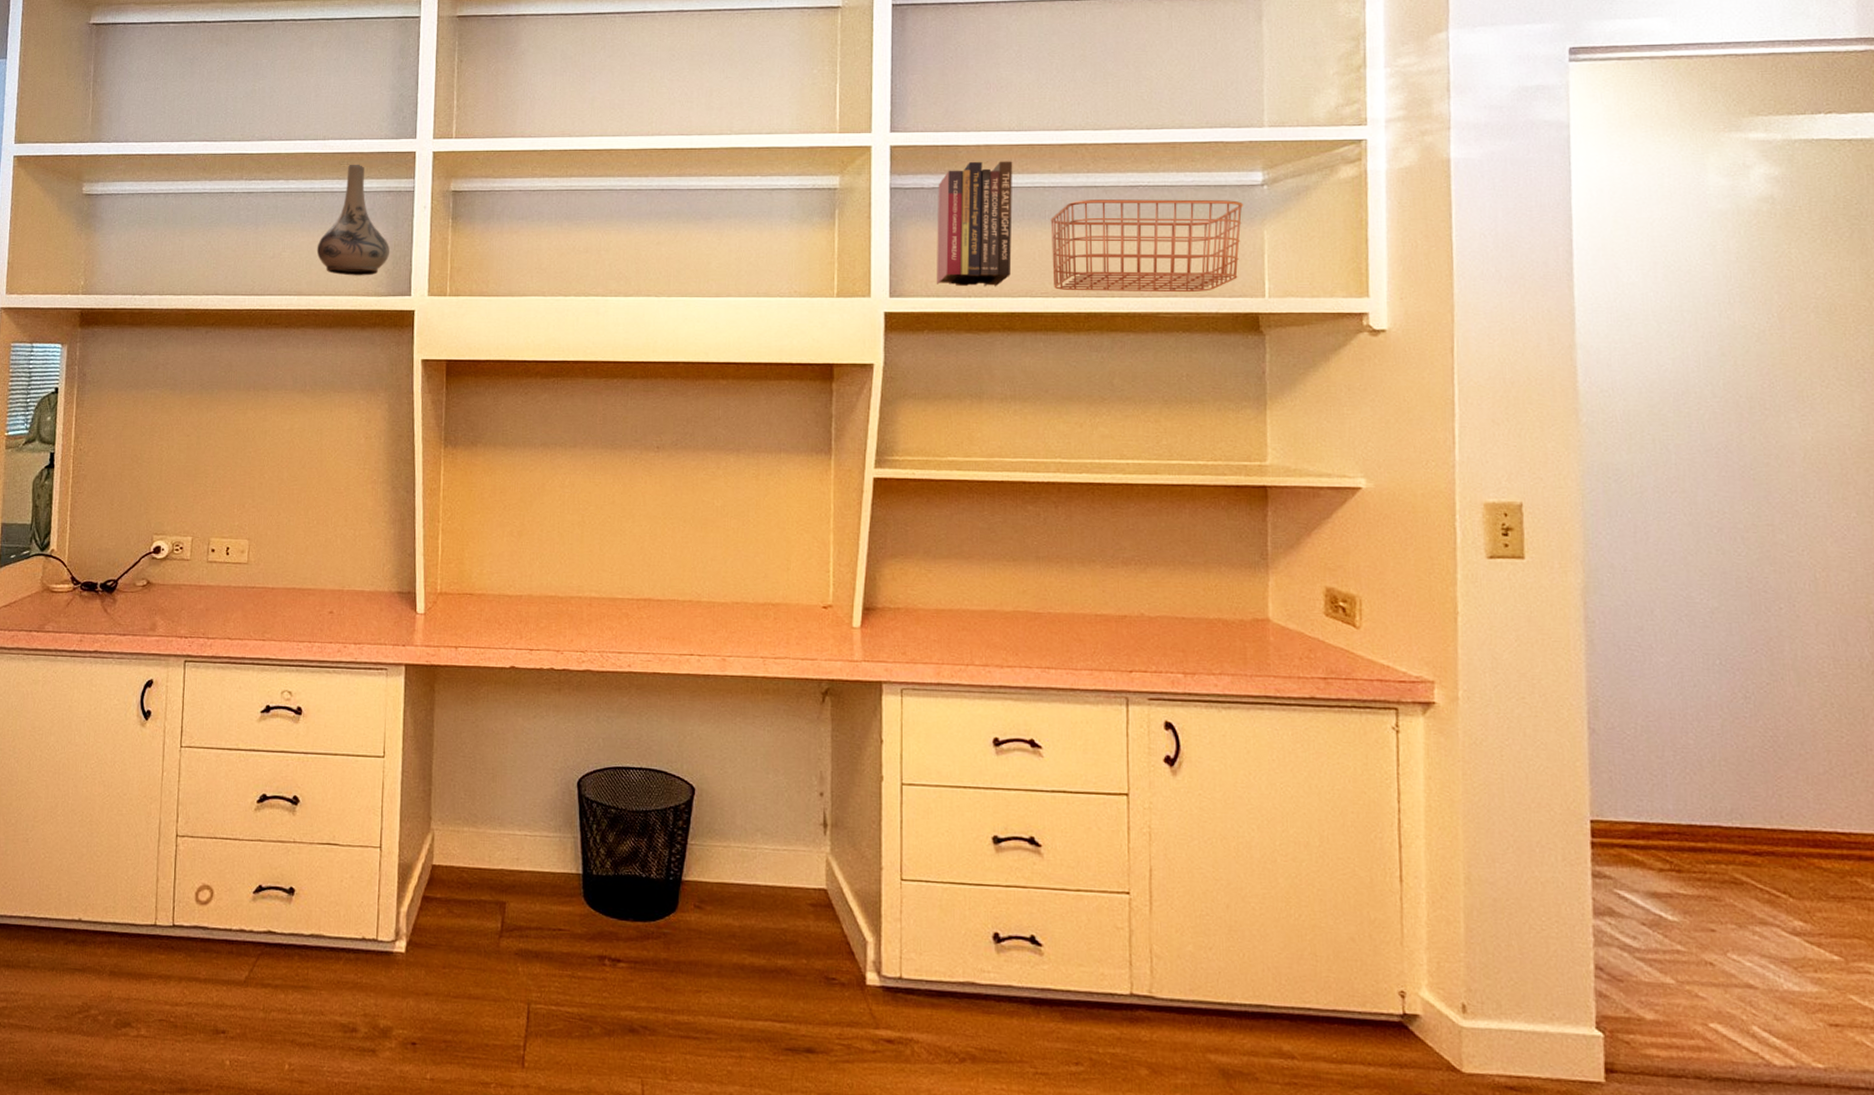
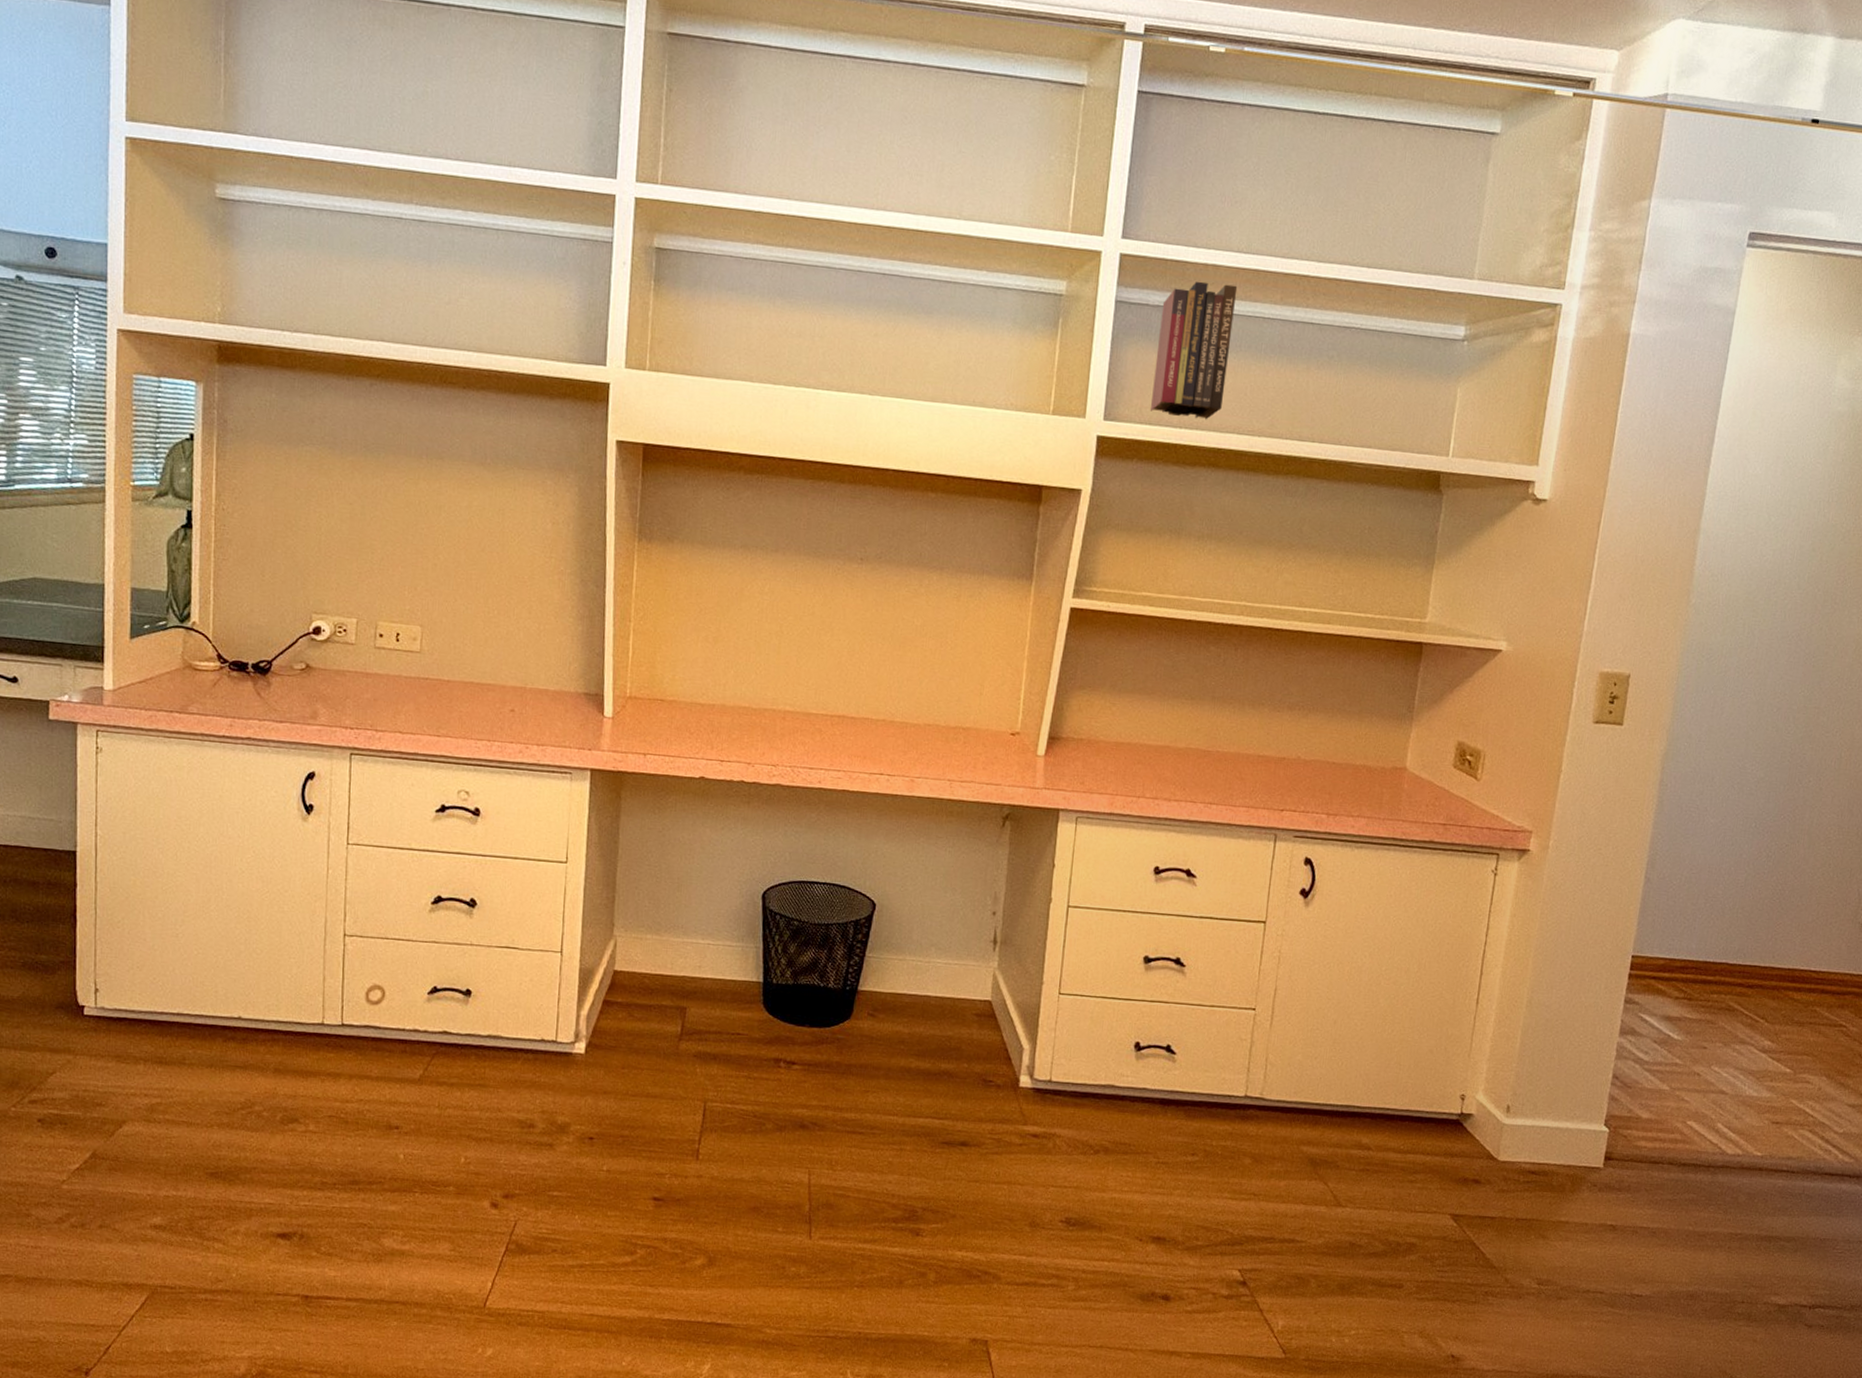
decorative vase: present [316,163,390,276] -> none [499,198,584,338]
basket: present [1050,199,1244,293] -> none [1260,336,1444,445]

